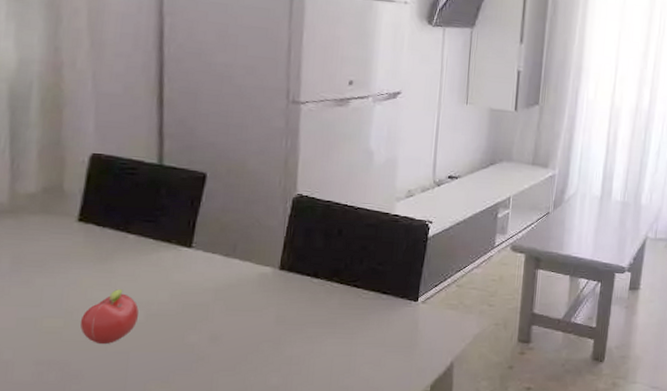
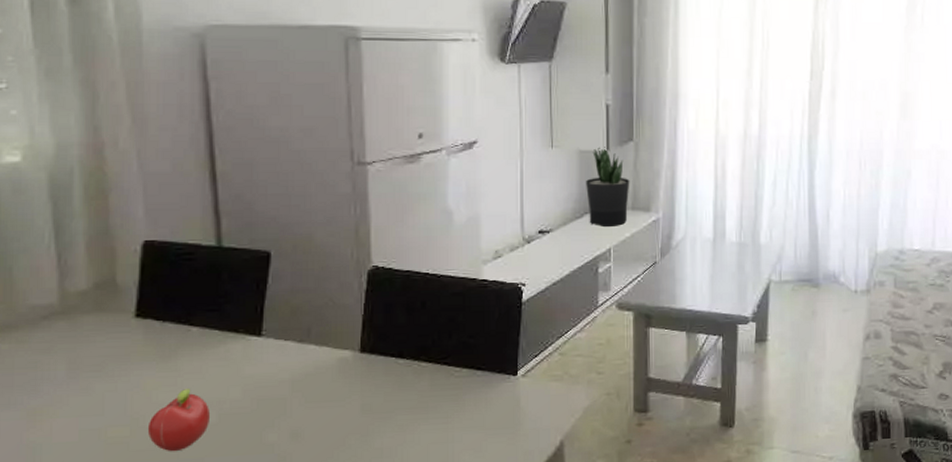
planter: none [493,107,533,178] -> present [586,147,630,226]

